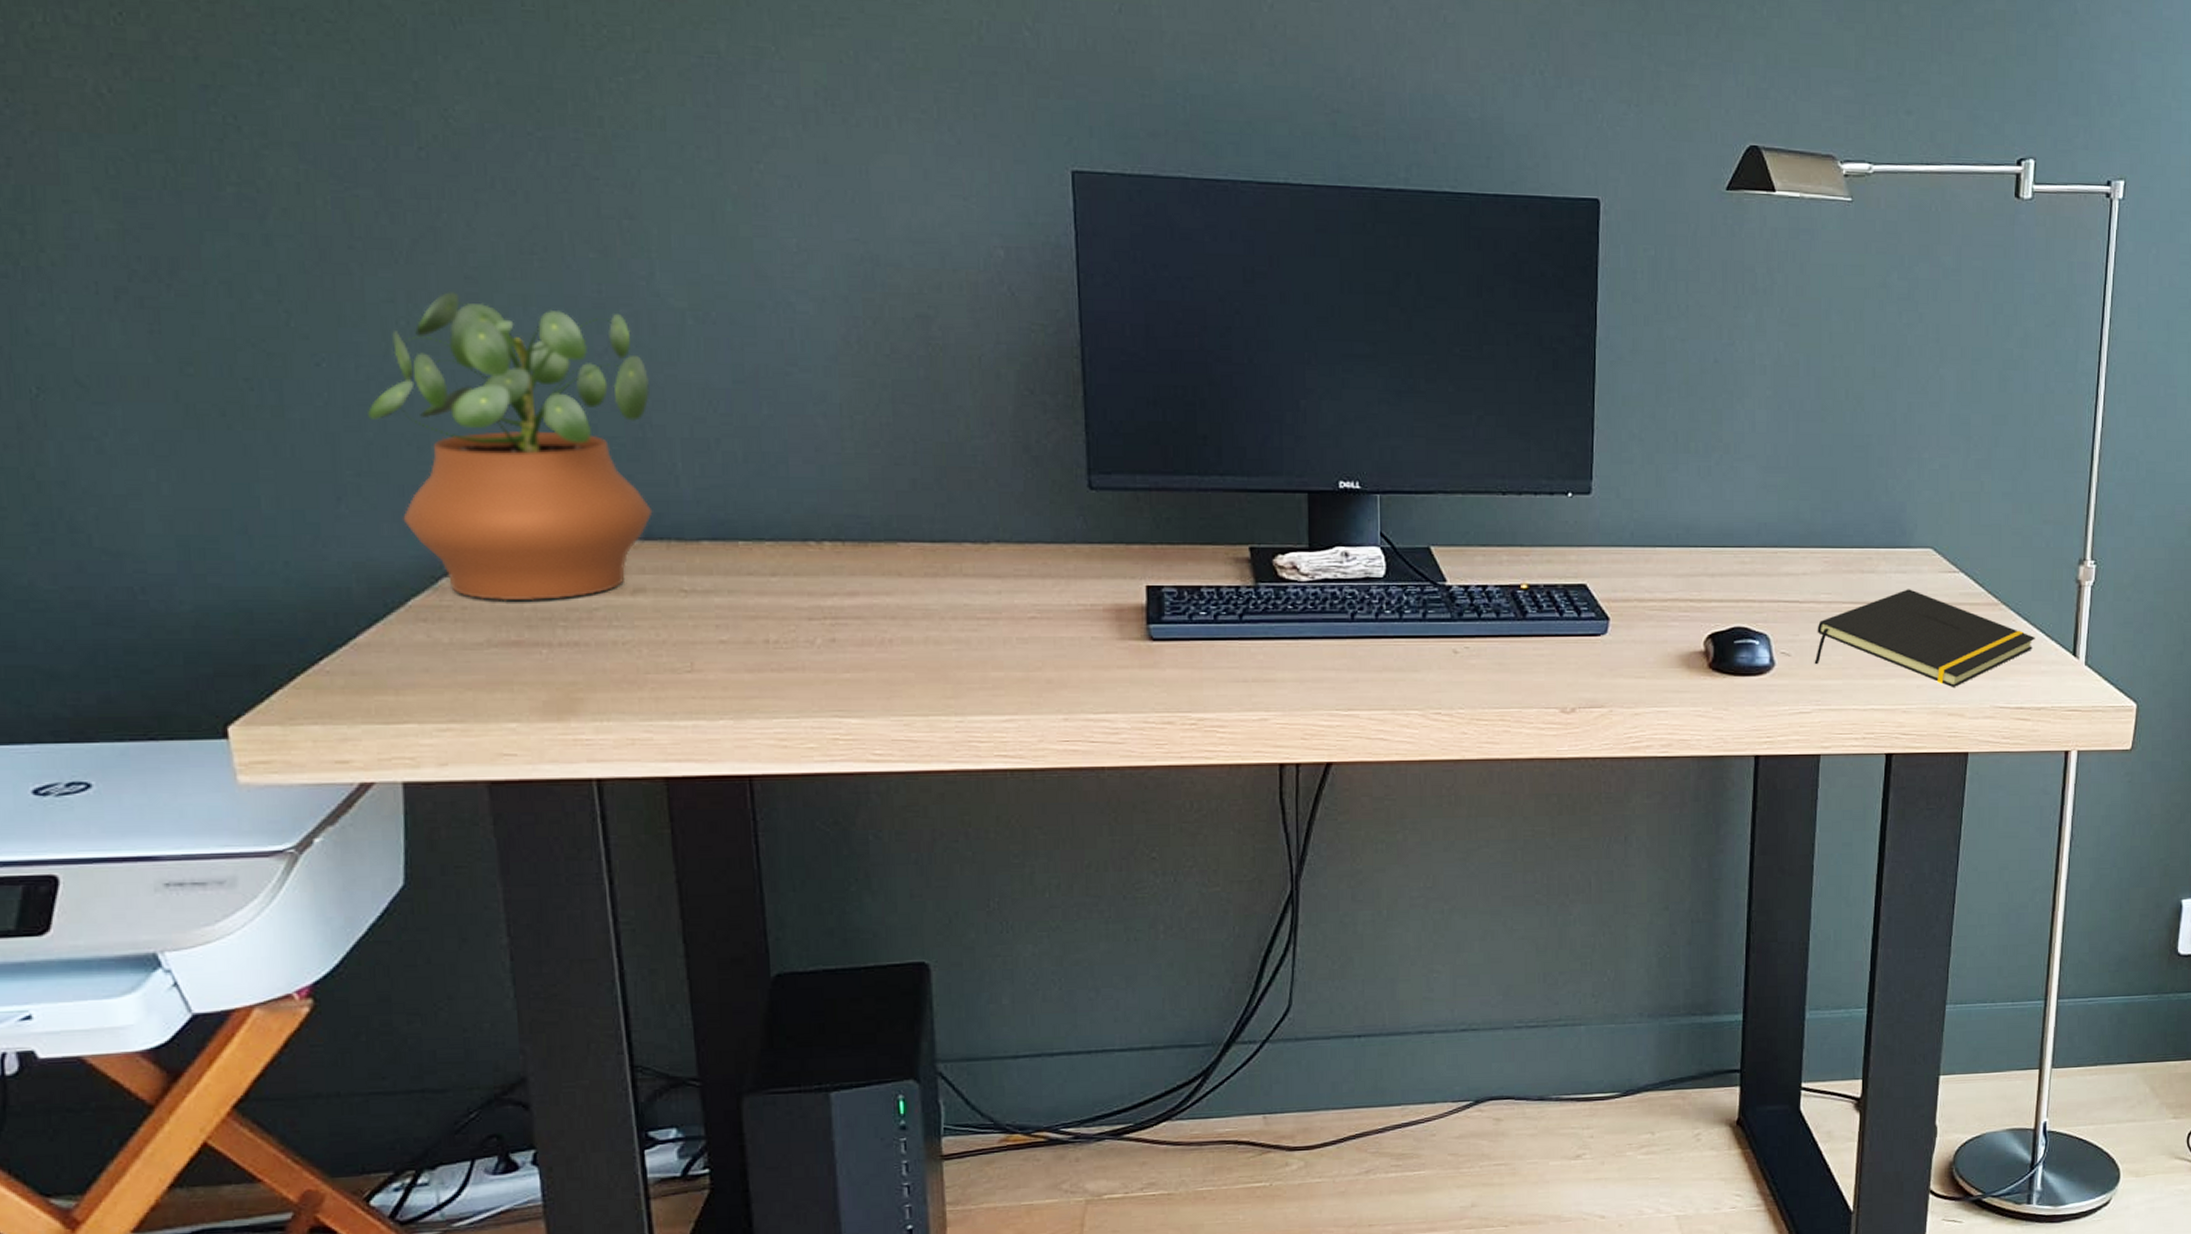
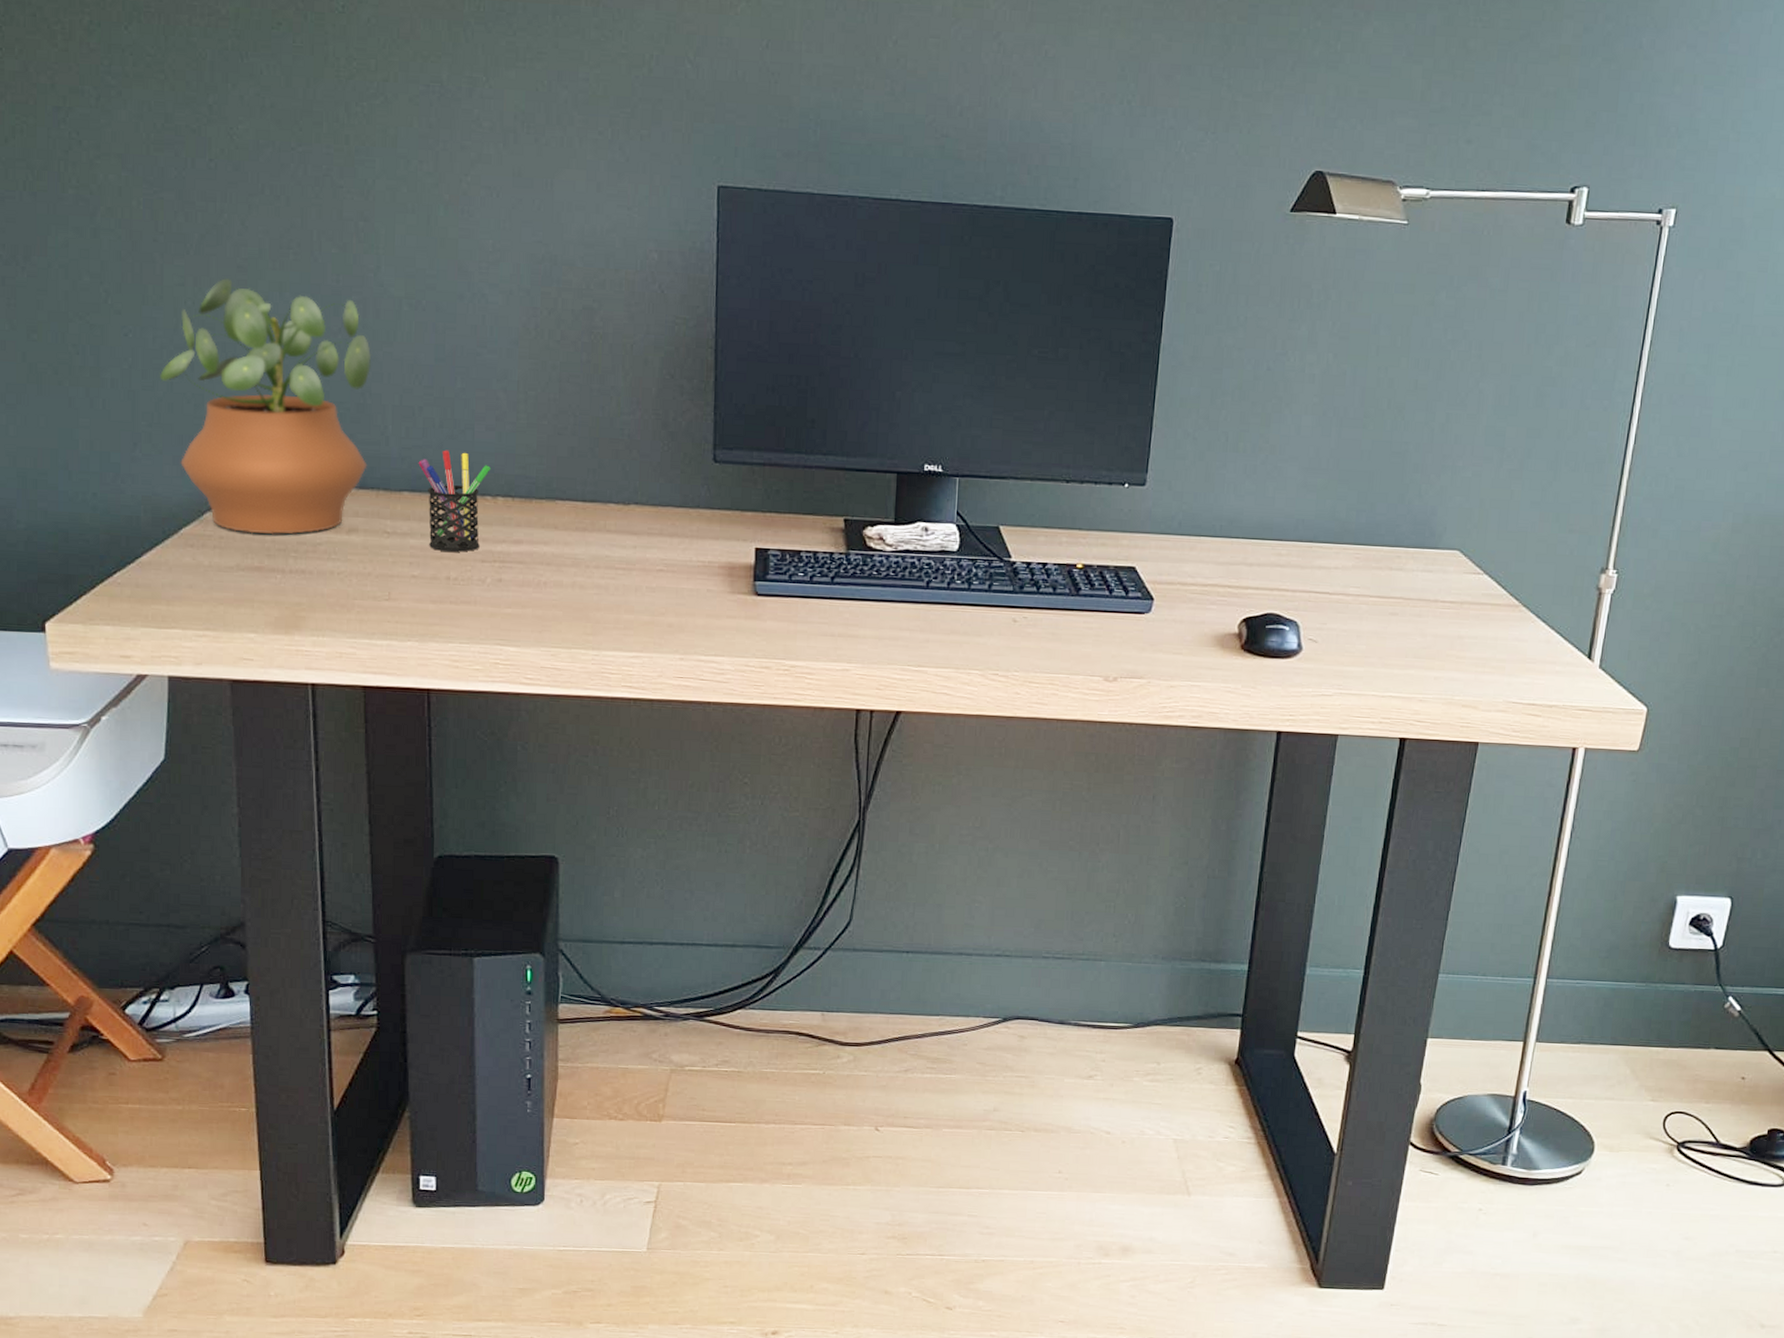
pen holder: none [719,489,812,609] -> present [418,450,491,552]
notepad: present [1814,589,2035,688] -> none [1339,587,1552,682]

